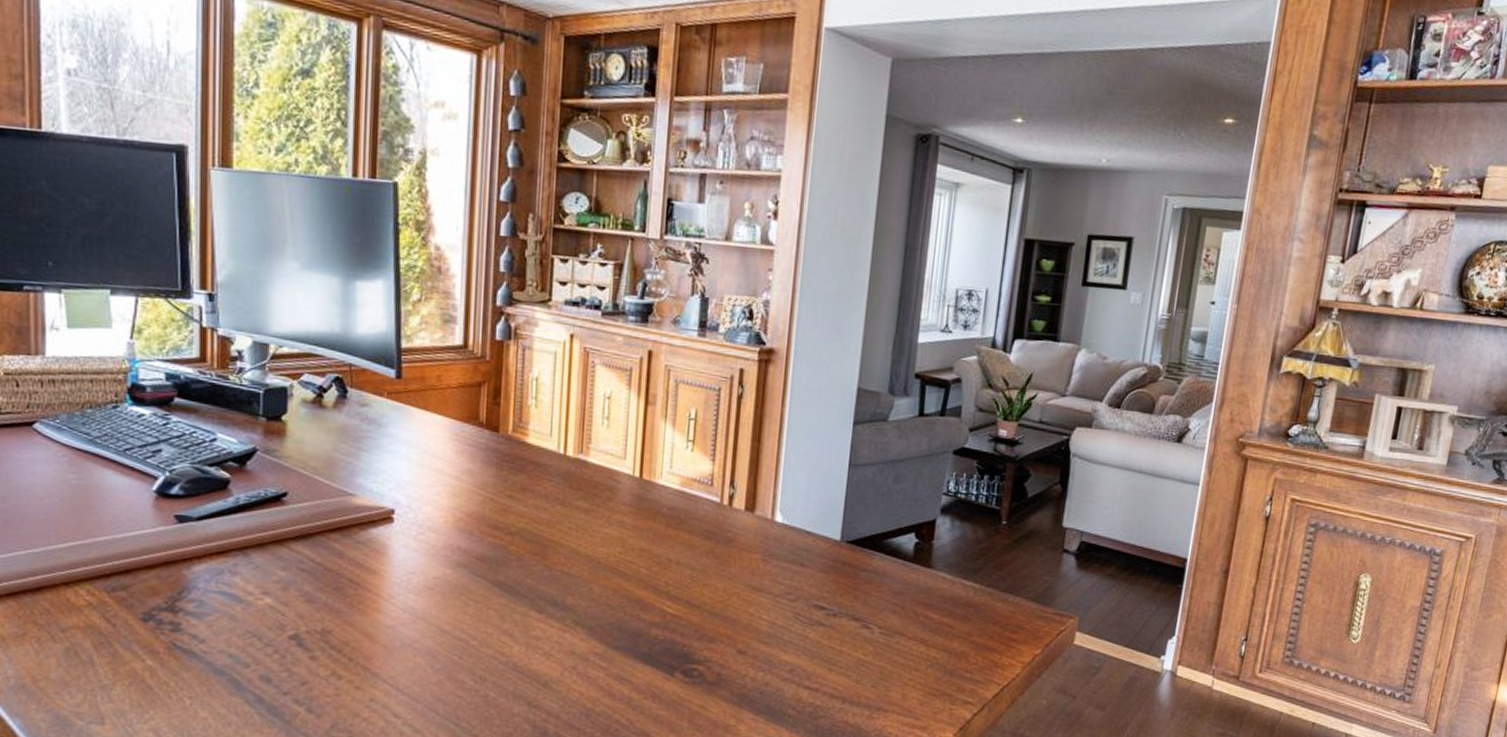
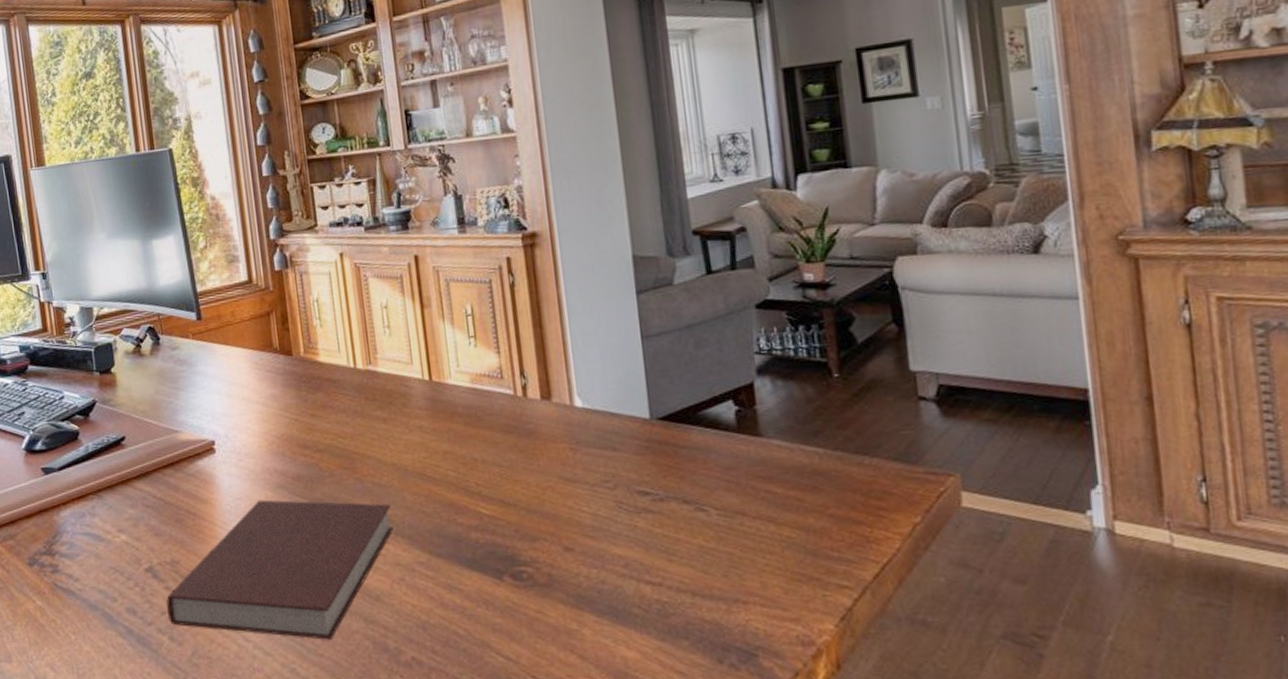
notebook: none [309,576,576,721] -> present [166,499,394,640]

